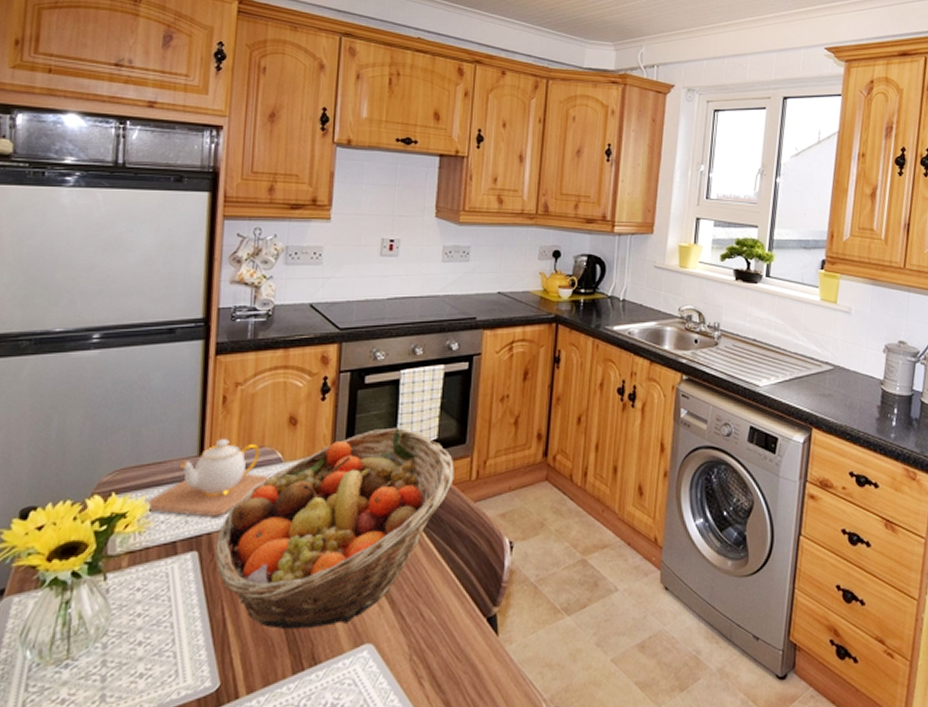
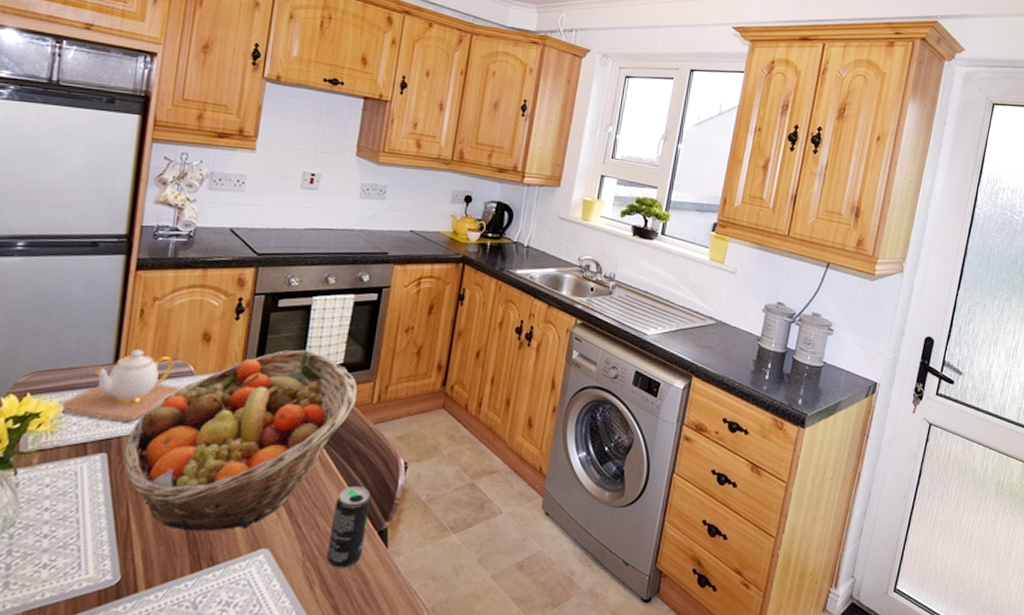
beverage can: none [434,570,477,661] -> present [326,485,371,568]

